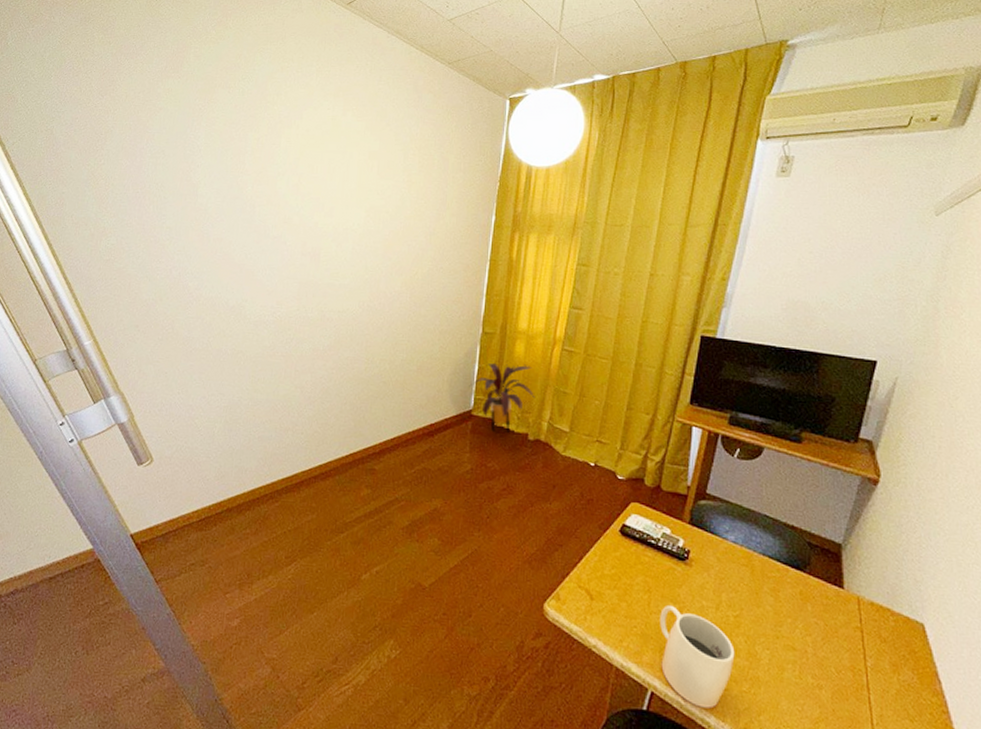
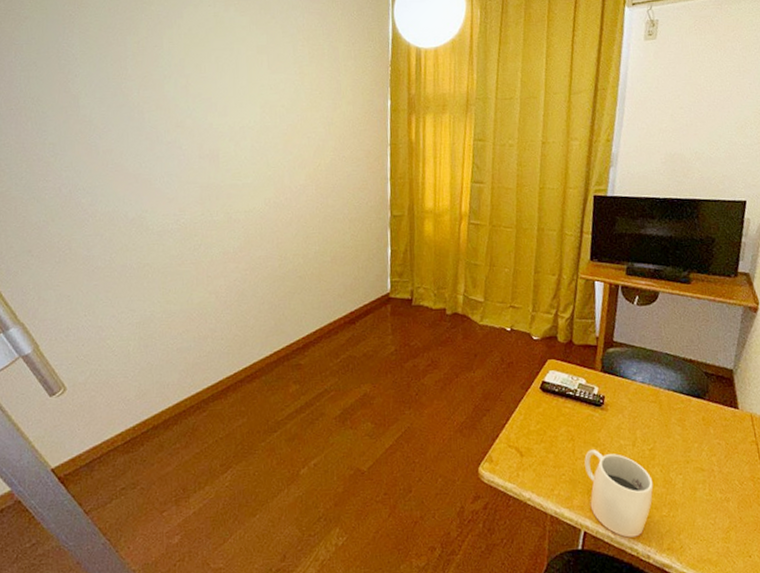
house plant: present [469,363,535,433] -> none [384,242,449,311]

